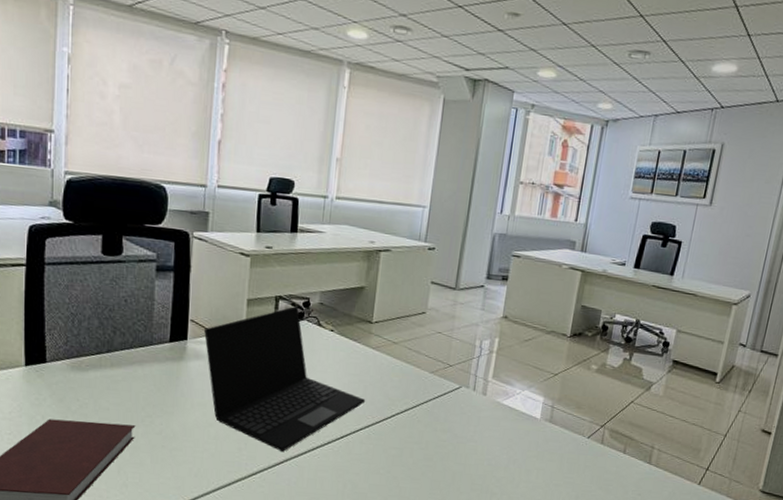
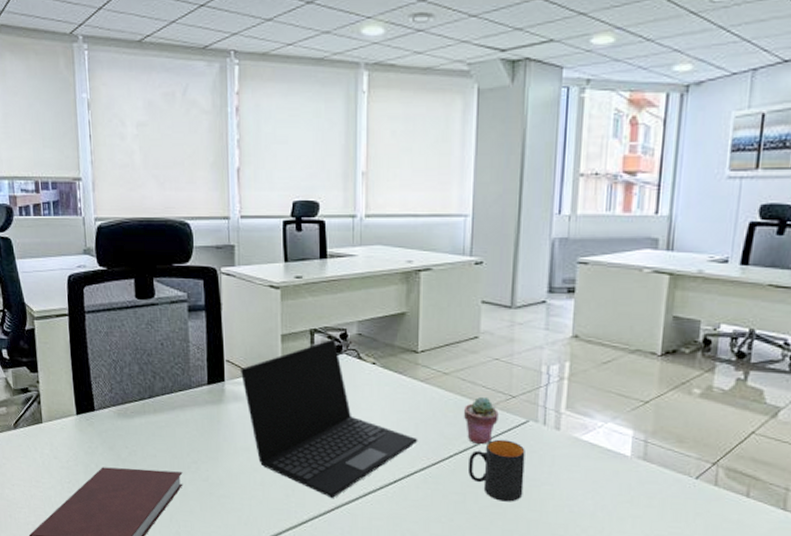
potted succulent: none [407,364,437,406] -> present [464,396,499,444]
mug: none [407,402,457,456] -> present [469,439,525,502]

